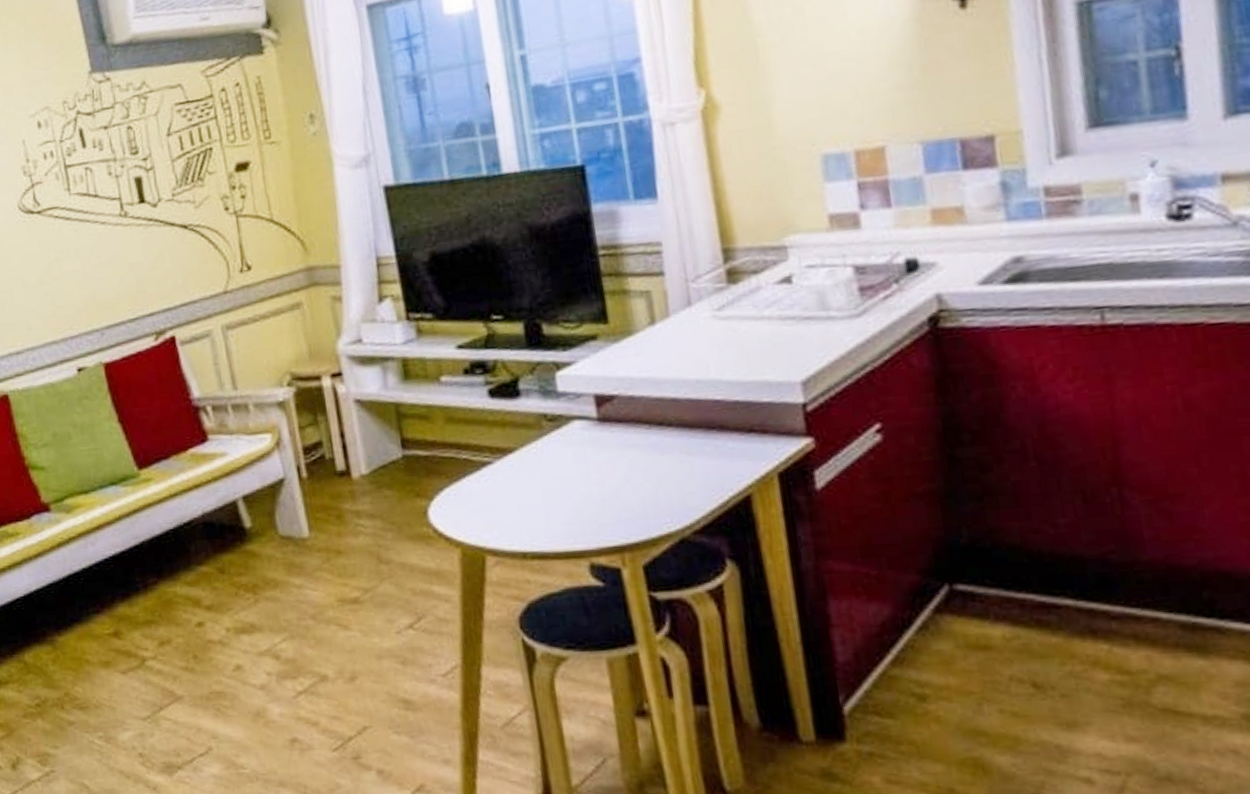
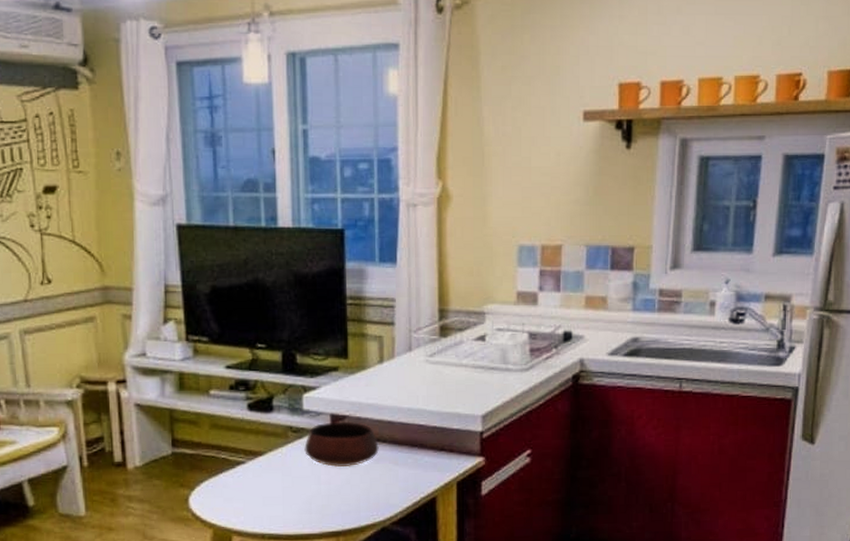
bowl: none [565,402,664,462] -> present [304,421,379,467]

